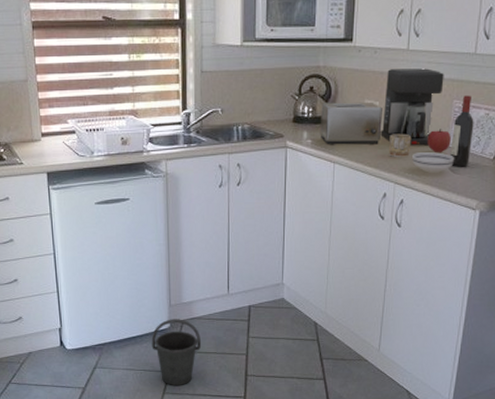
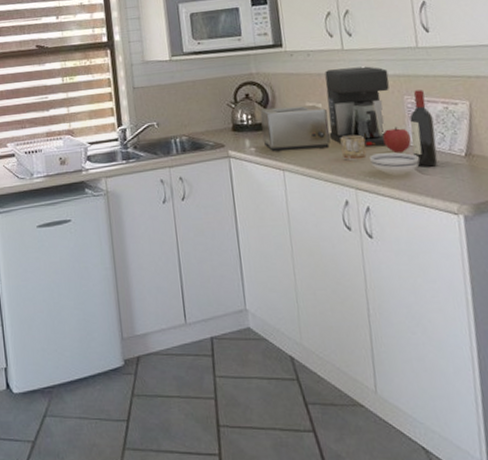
bucket: present [151,319,202,386] -> none [104,355,162,440]

